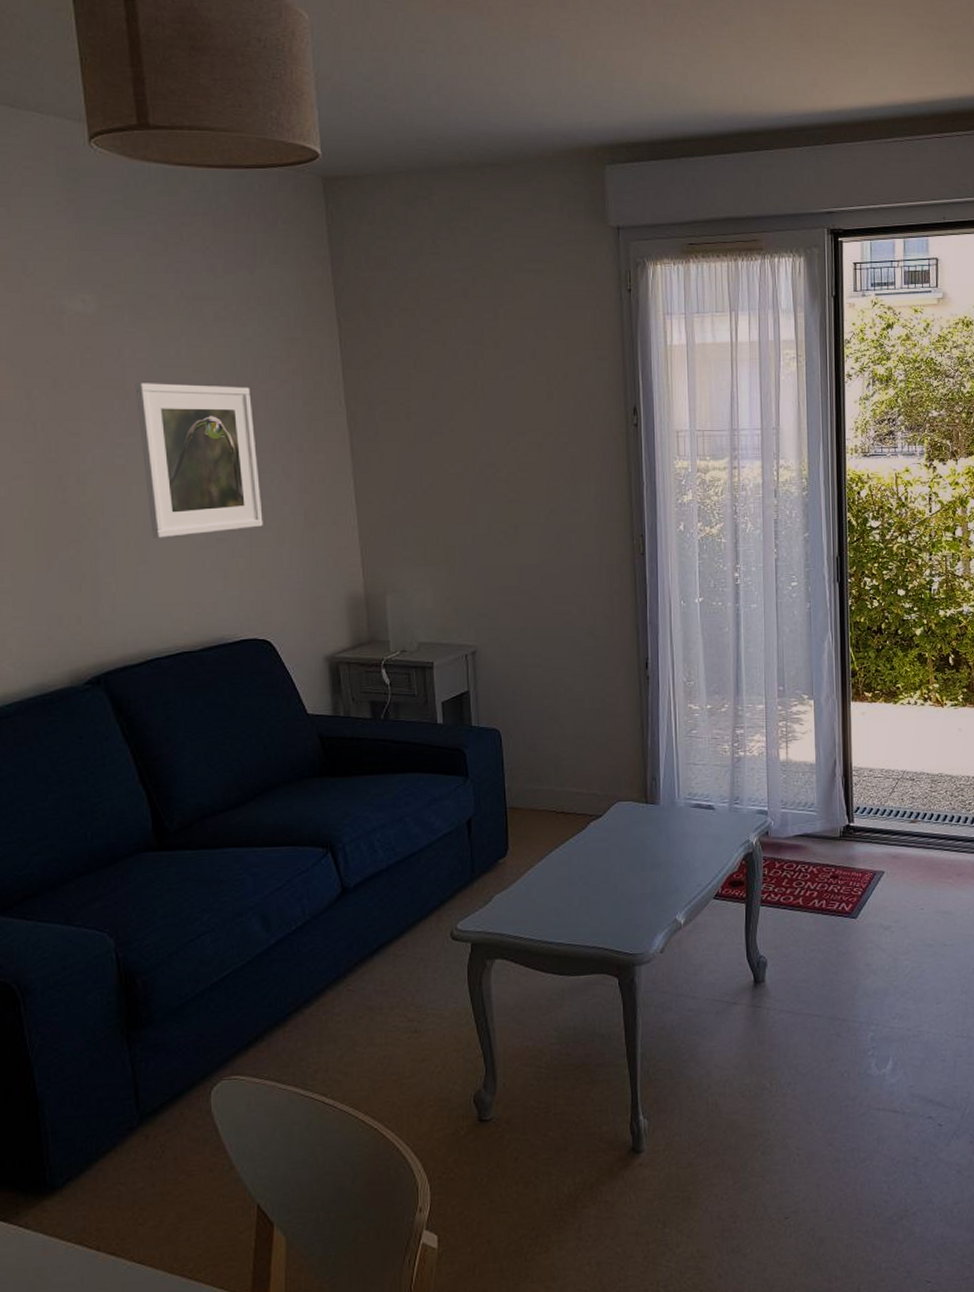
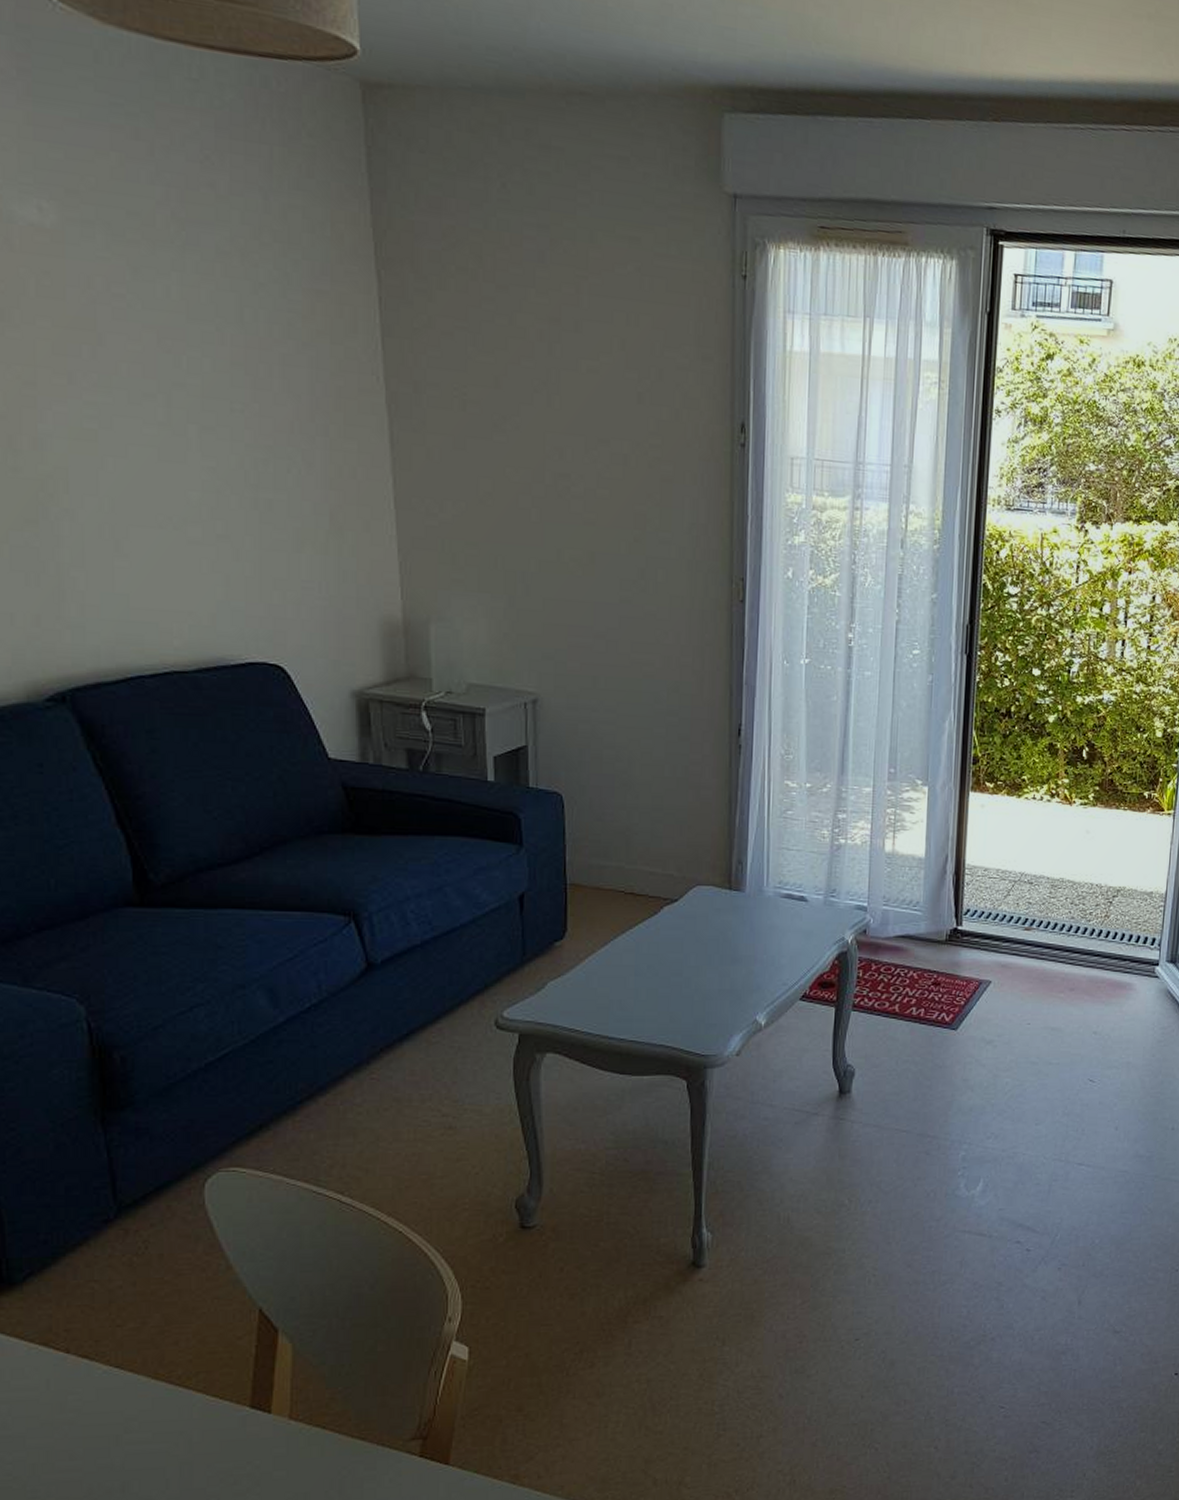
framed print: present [135,383,263,538] -> none [110,325,277,528]

